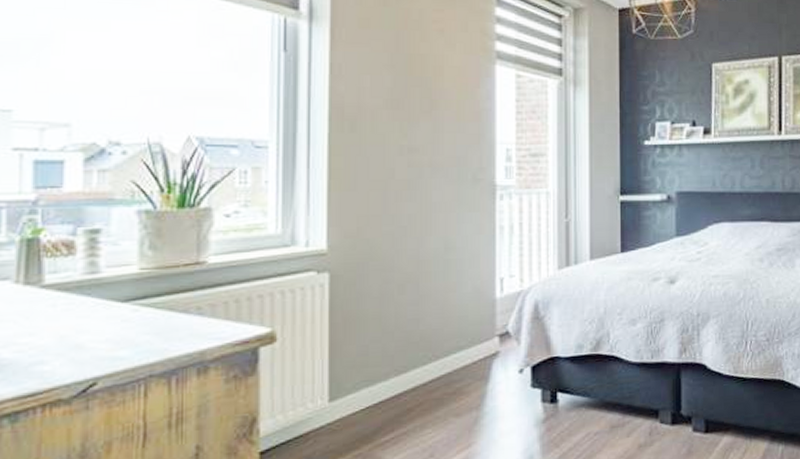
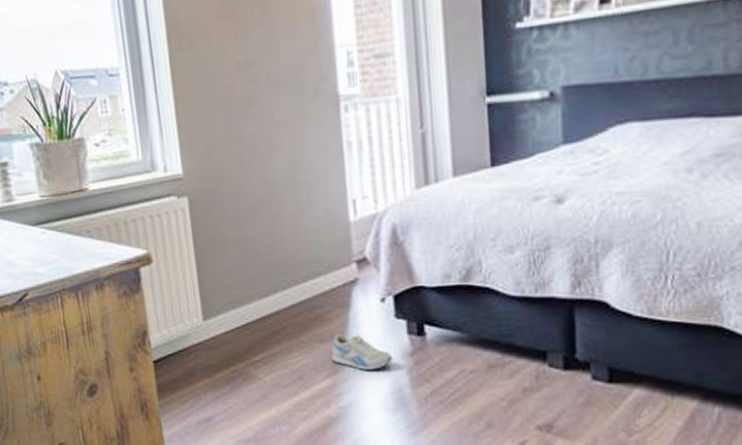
sneaker: none [467,406,526,441] -> present [331,334,393,370]

